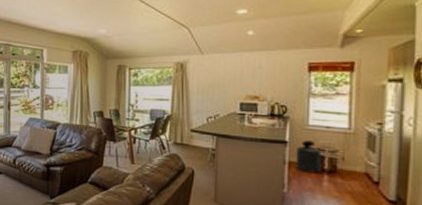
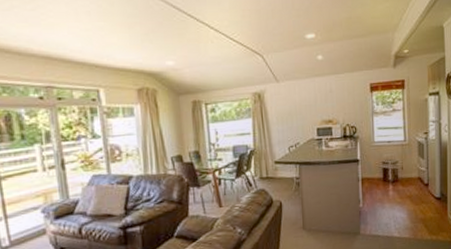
trash can: present [296,140,322,173] -> none [367,156,387,186]

